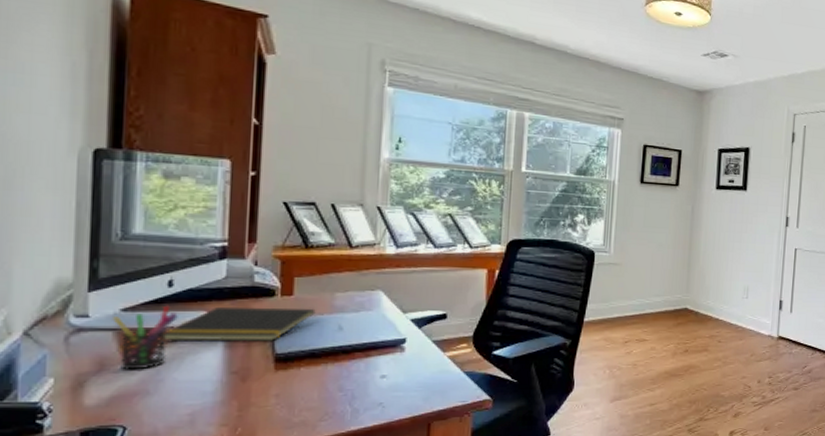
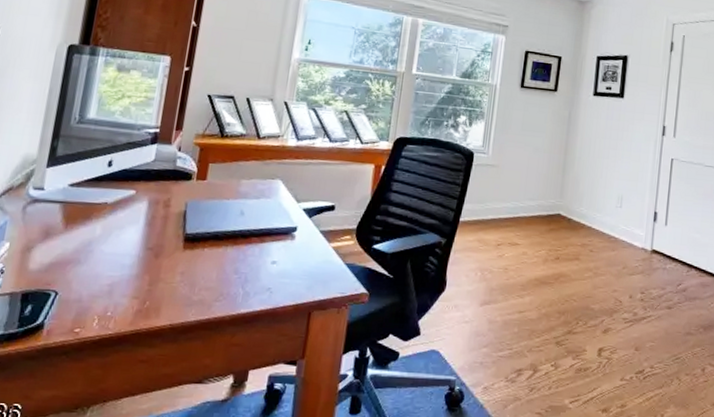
pen holder: present [112,305,178,370] -> none [61,183,112,240]
notepad: present [162,307,316,342] -> none [97,187,223,222]

